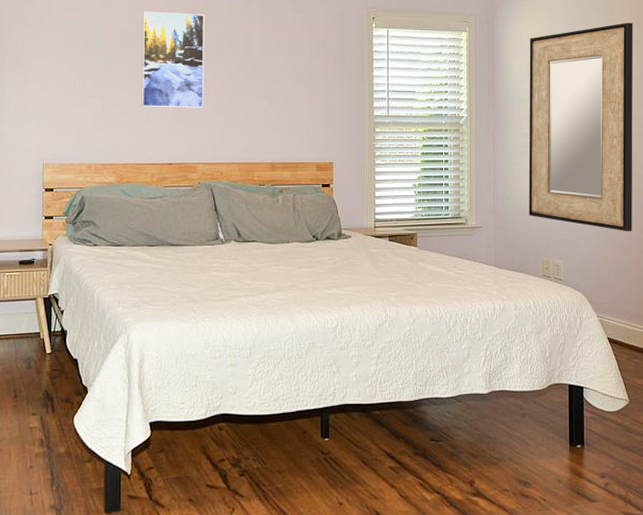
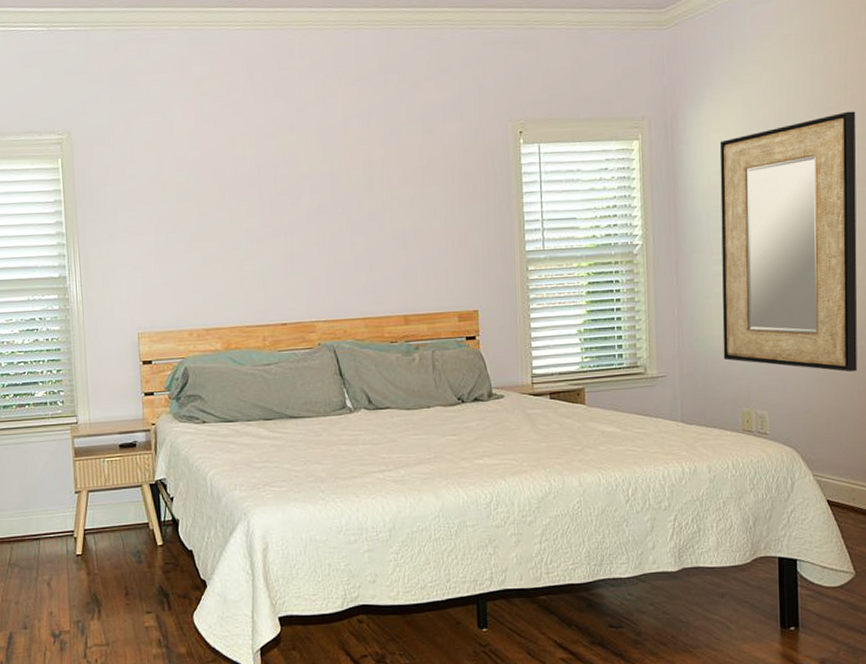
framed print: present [141,11,205,108] -> none [240,144,320,260]

